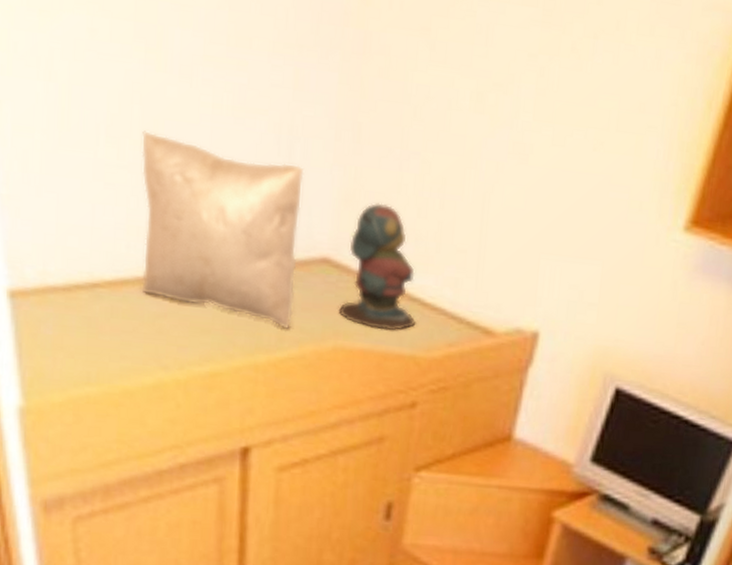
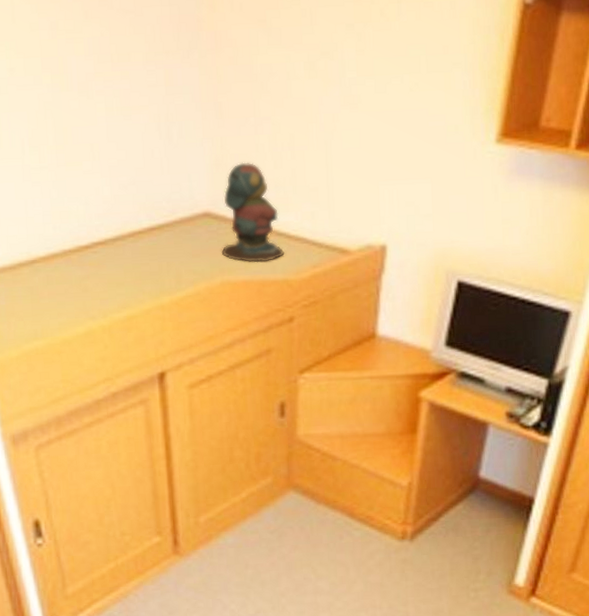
pillow: present [141,130,305,329] -> none [55,137,186,273]

